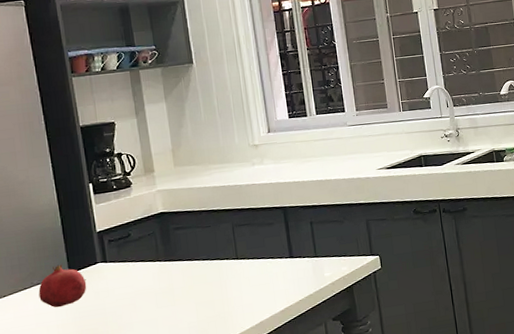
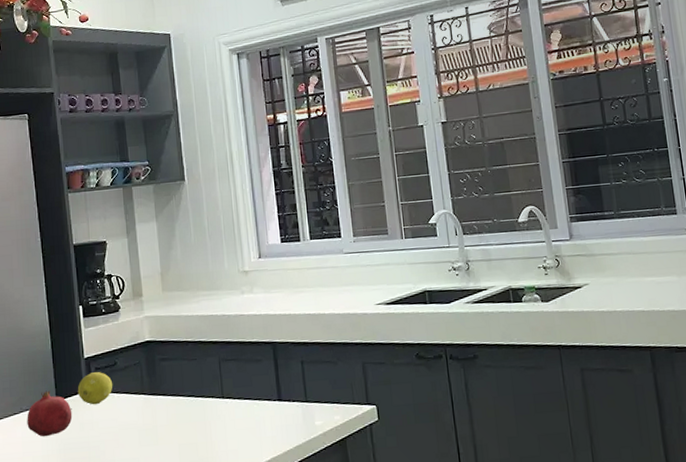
lemon: none [90,244,128,275] -> present [77,372,113,405]

